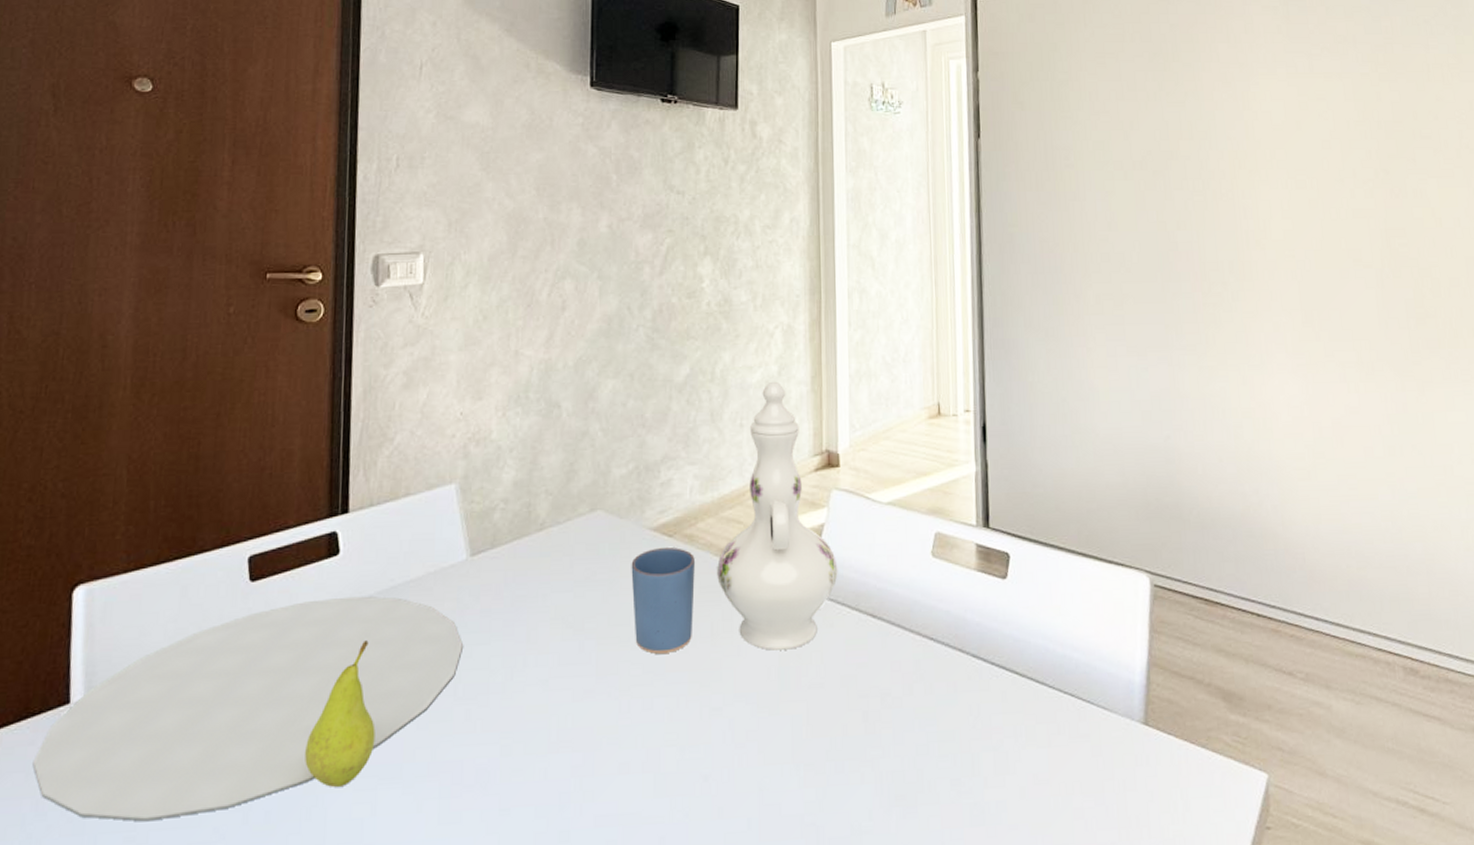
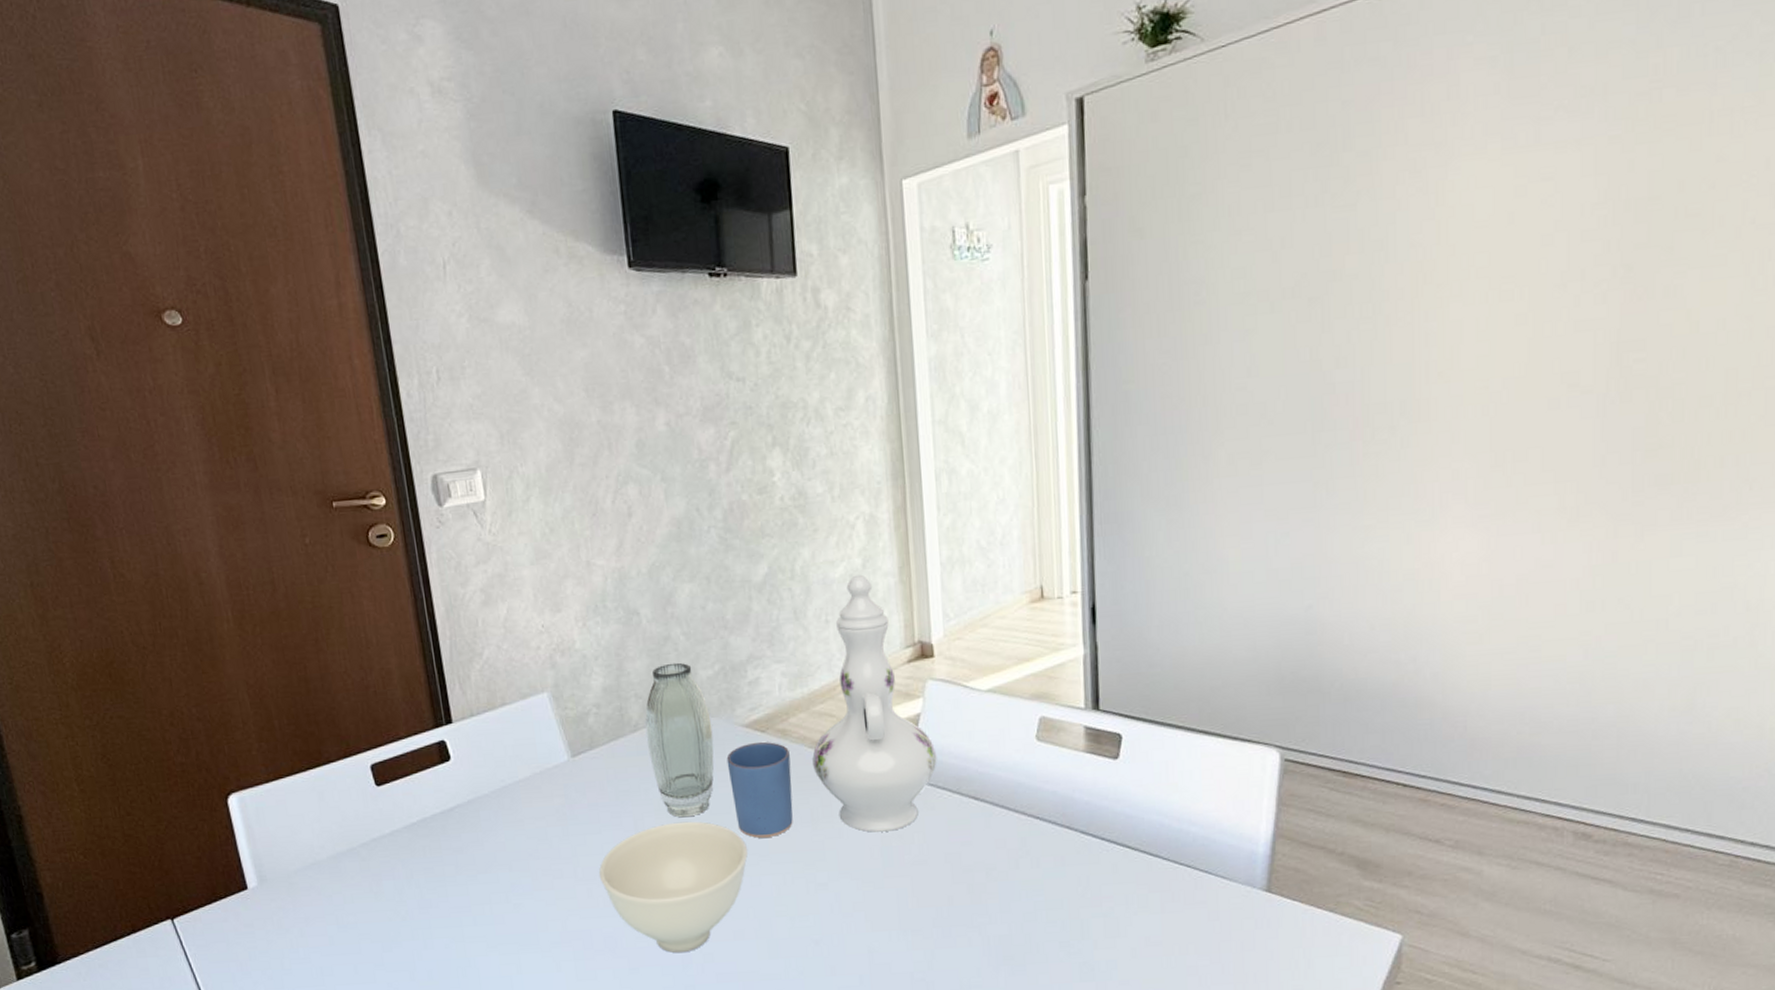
placemat: present [32,596,463,822] -> none [229,795,577,979]
fruit: present [305,640,376,787] -> none [451,833,511,952]
bowl: none [480,632,643,790] -> present [598,821,748,953]
vase: none [551,459,620,629] -> present [645,662,714,818]

